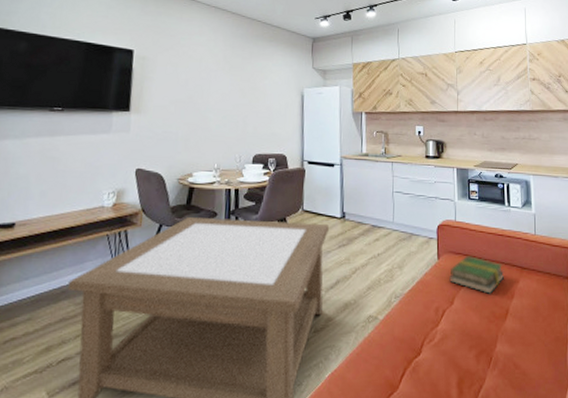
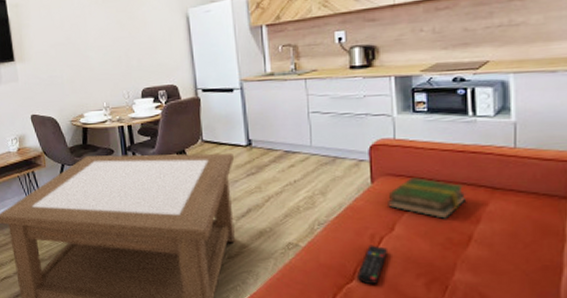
remote control: none [423,318,449,357] -> present [356,245,389,284]

